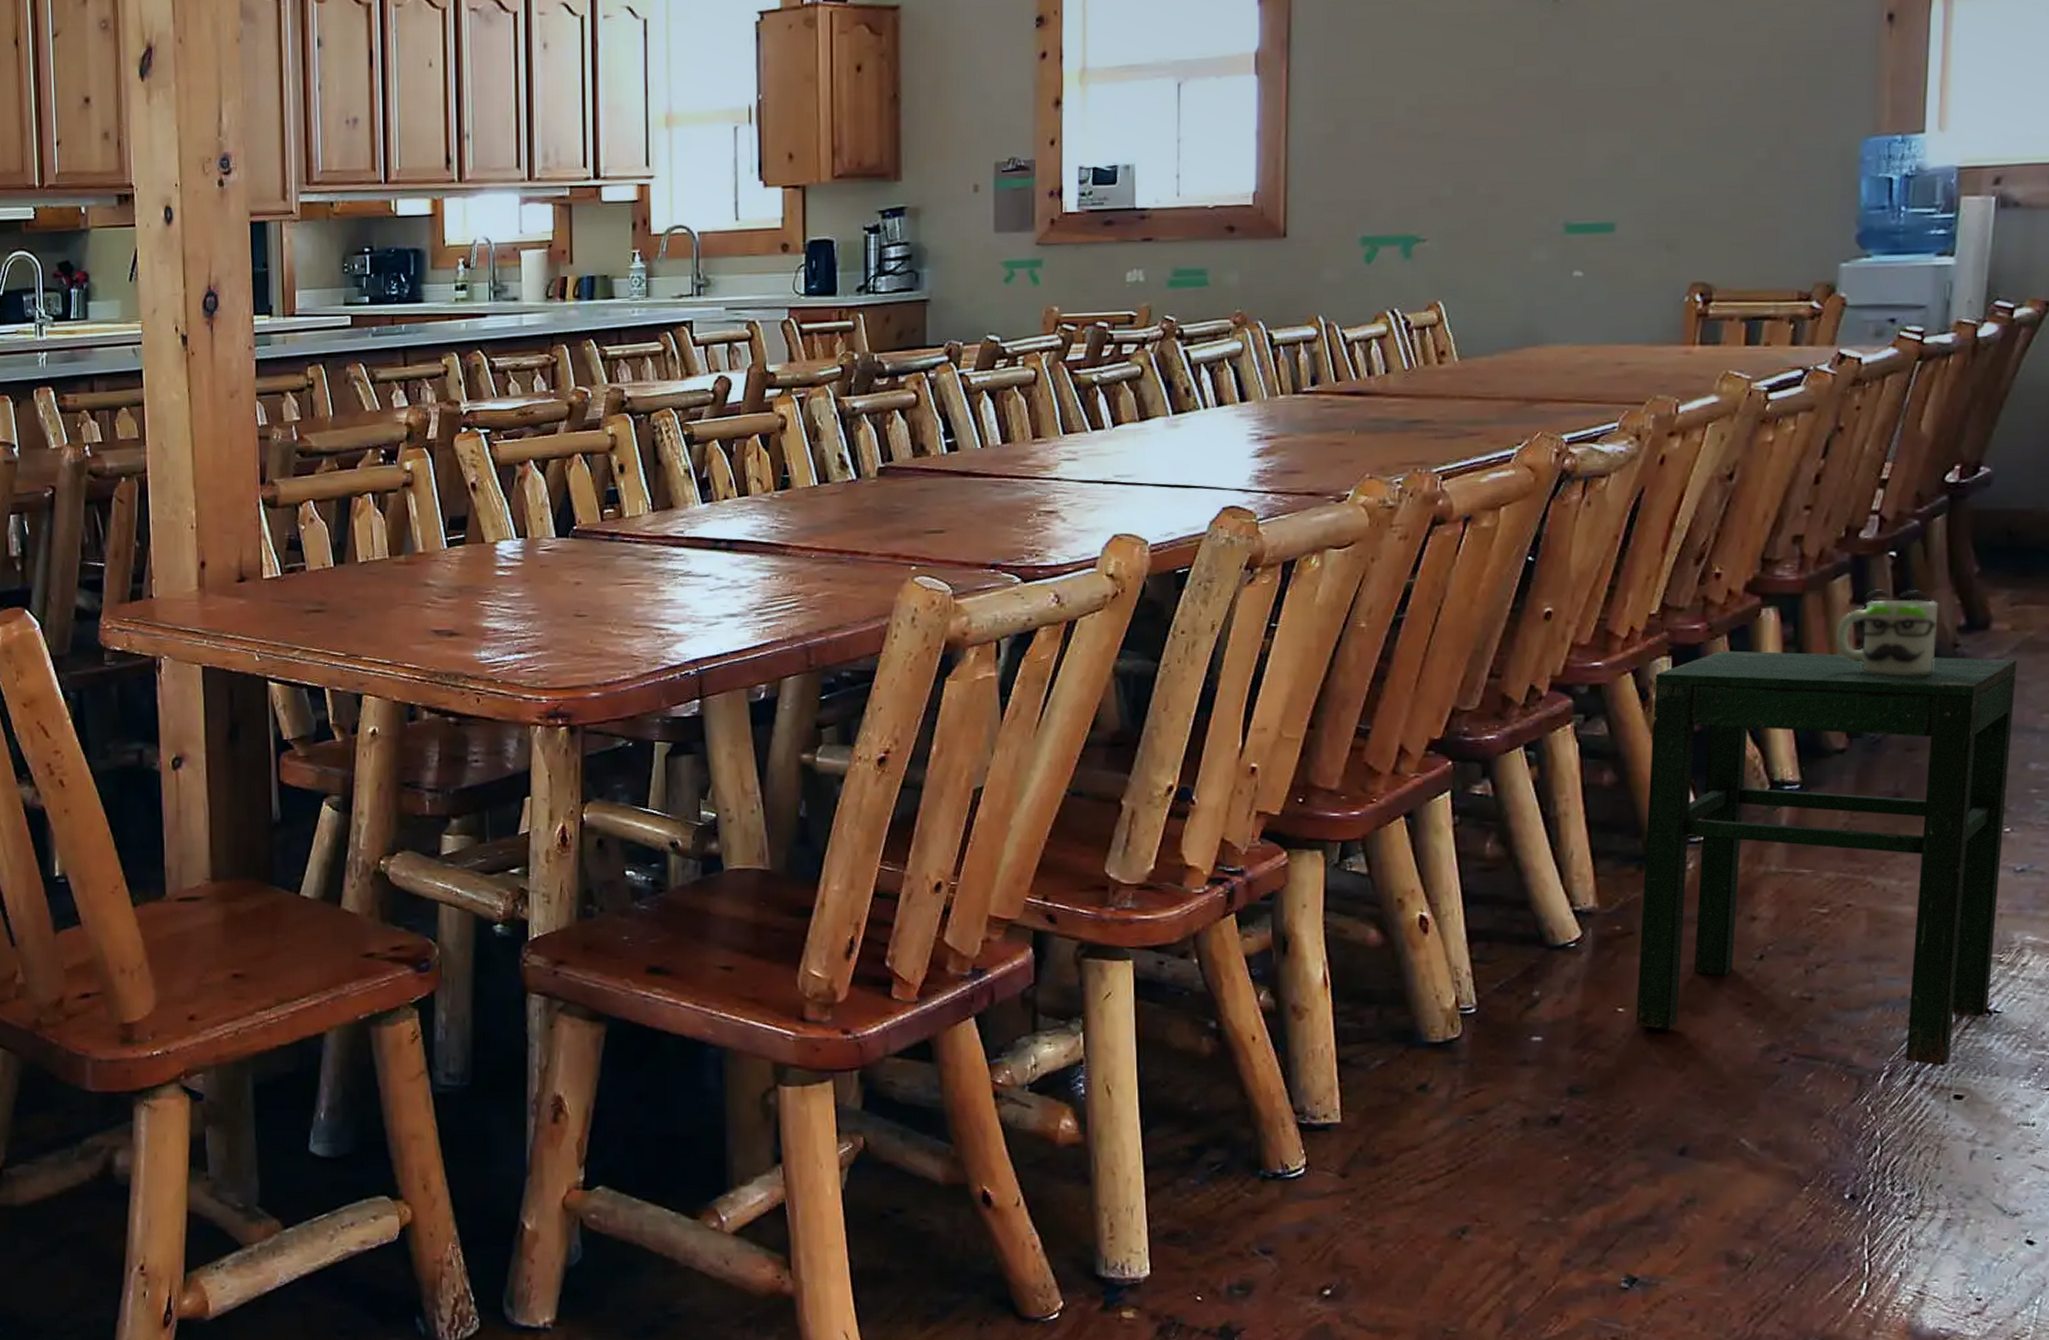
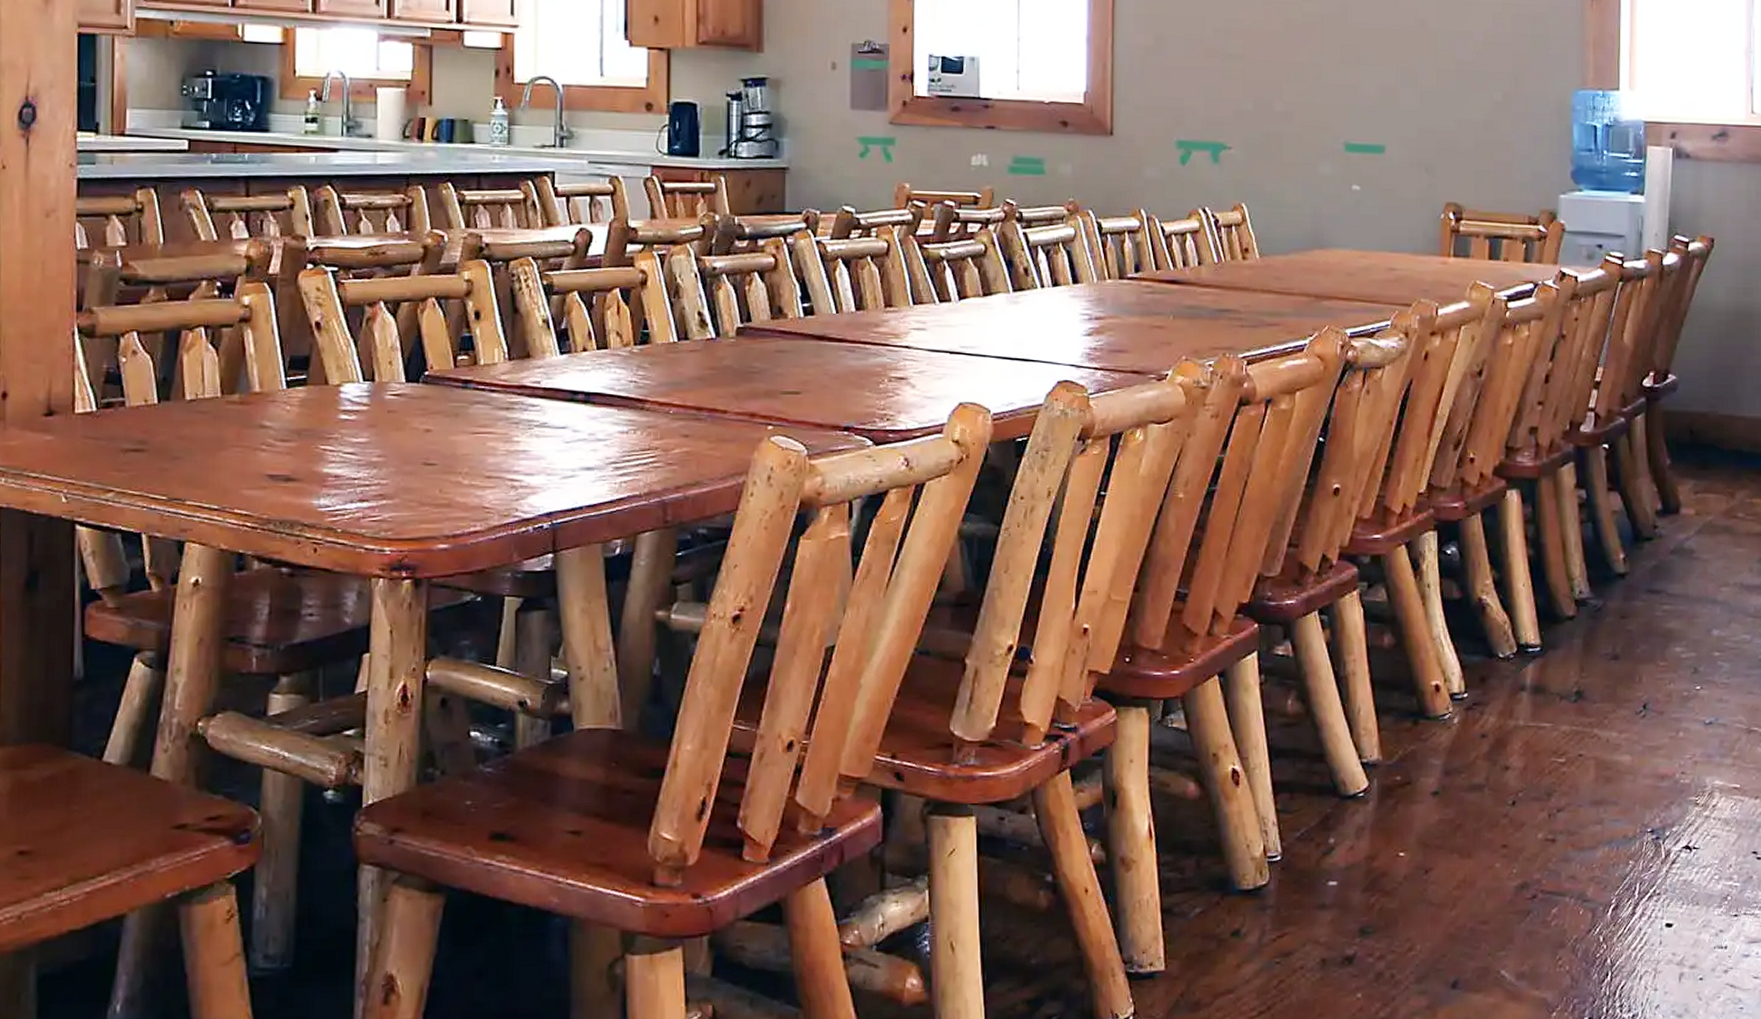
stool: present [1636,650,2017,1066] -> none [1414,527,1701,898]
mug: present [1836,589,1939,675] -> none [1565,476,1642,552]

